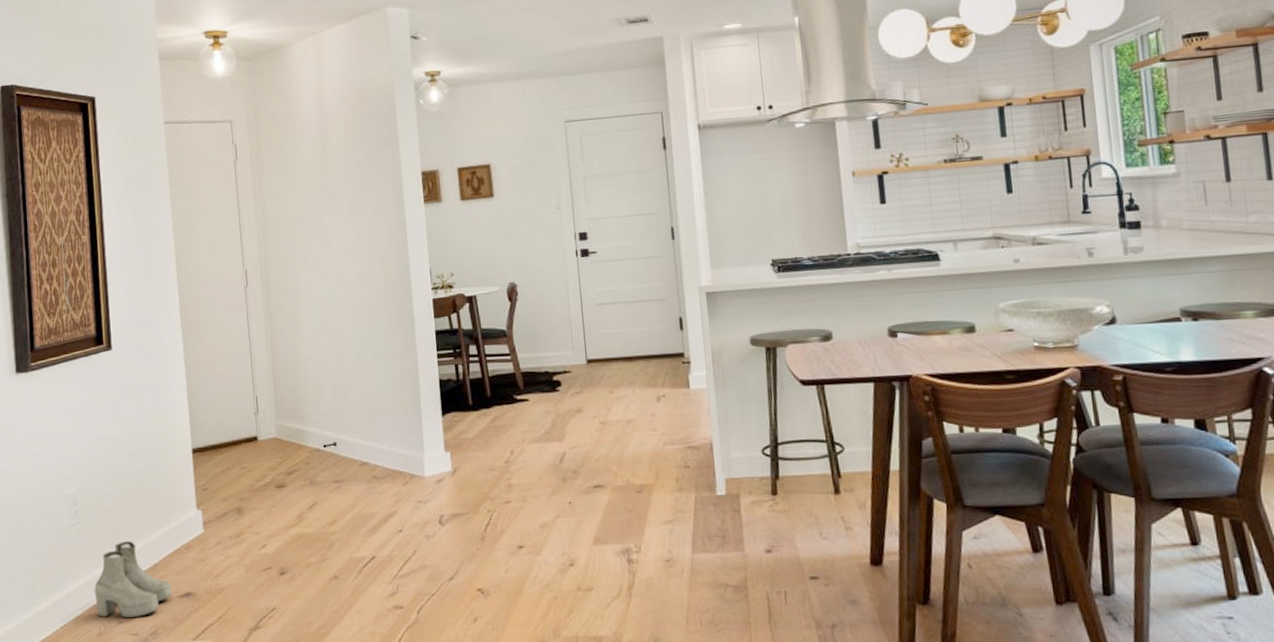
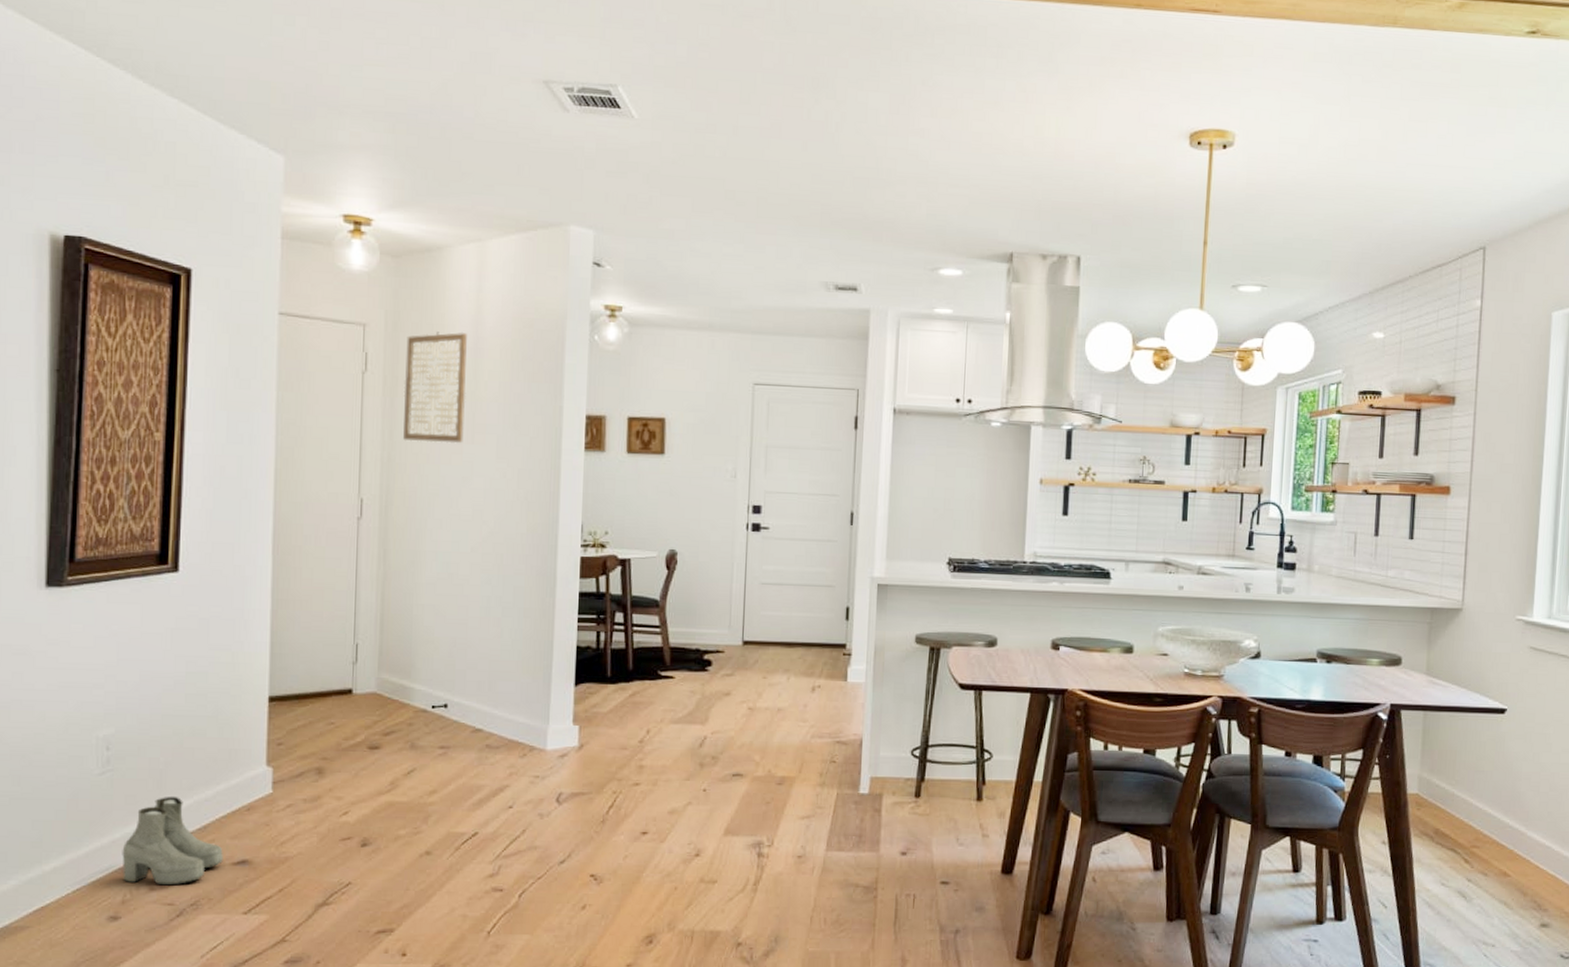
wall art: none [266,115,322,216] -> present [403,332,467,444]

